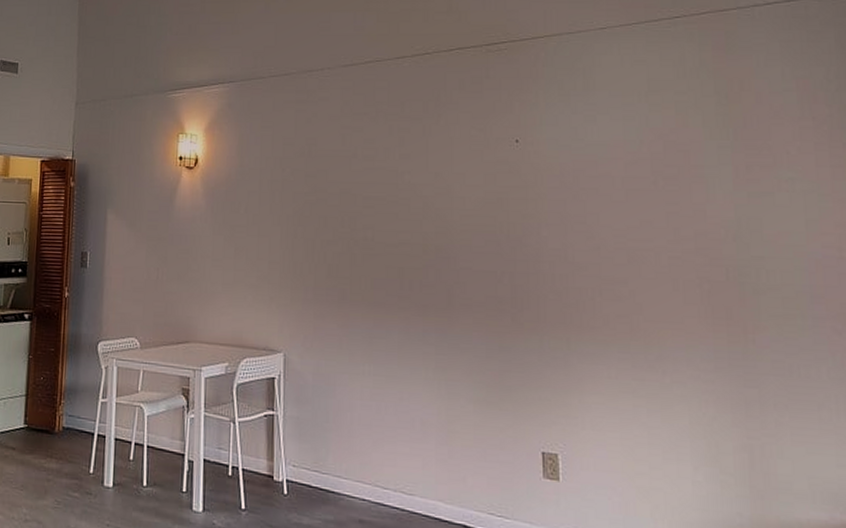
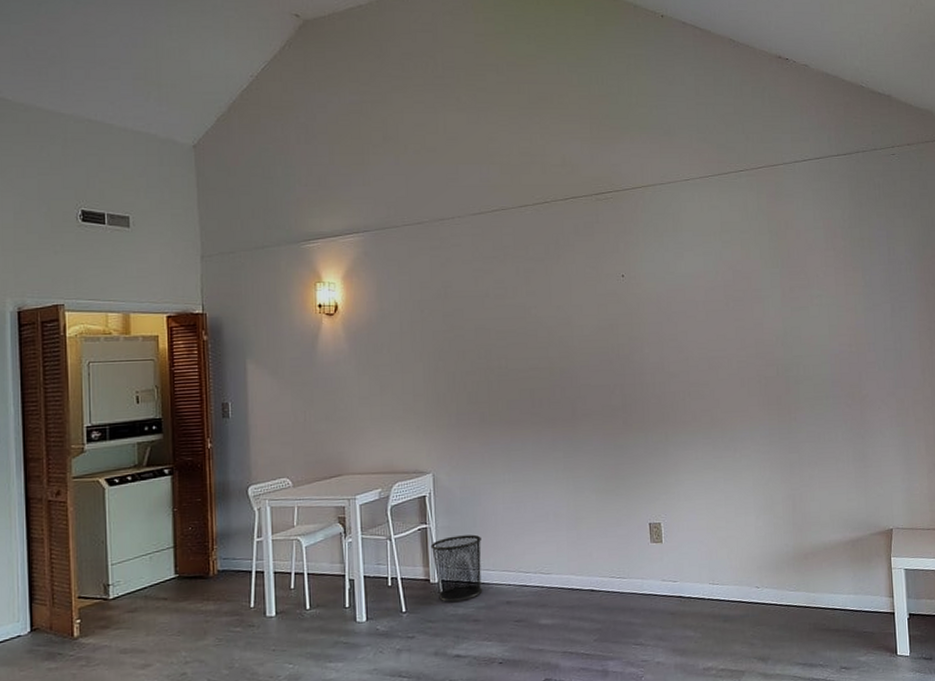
waste bin: none [276,429,334,509] -> present [430,534,483,602]

